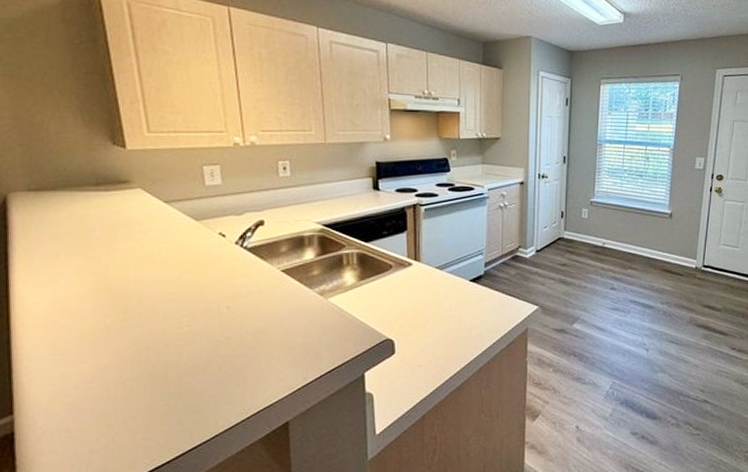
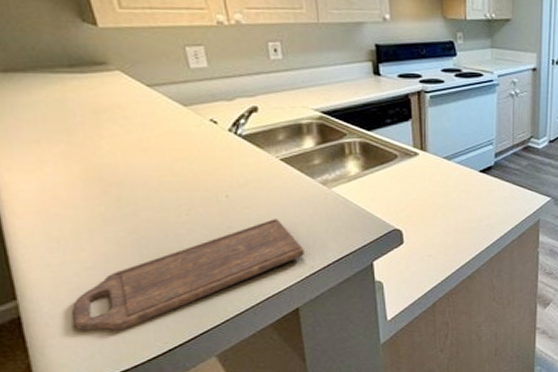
cutting board: none [65,329,298,448] -> present [72,219,304,332]

